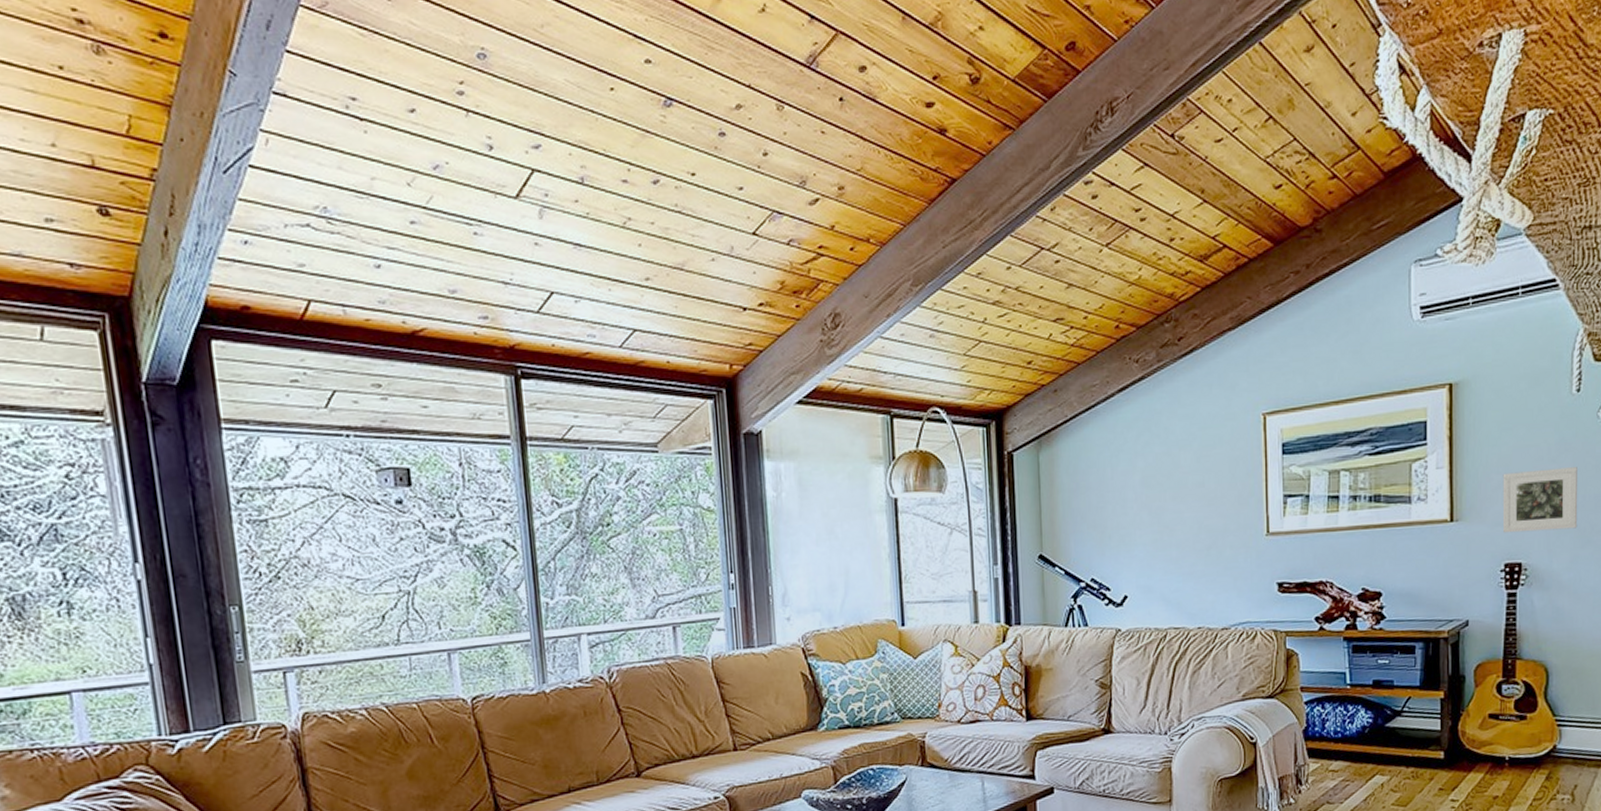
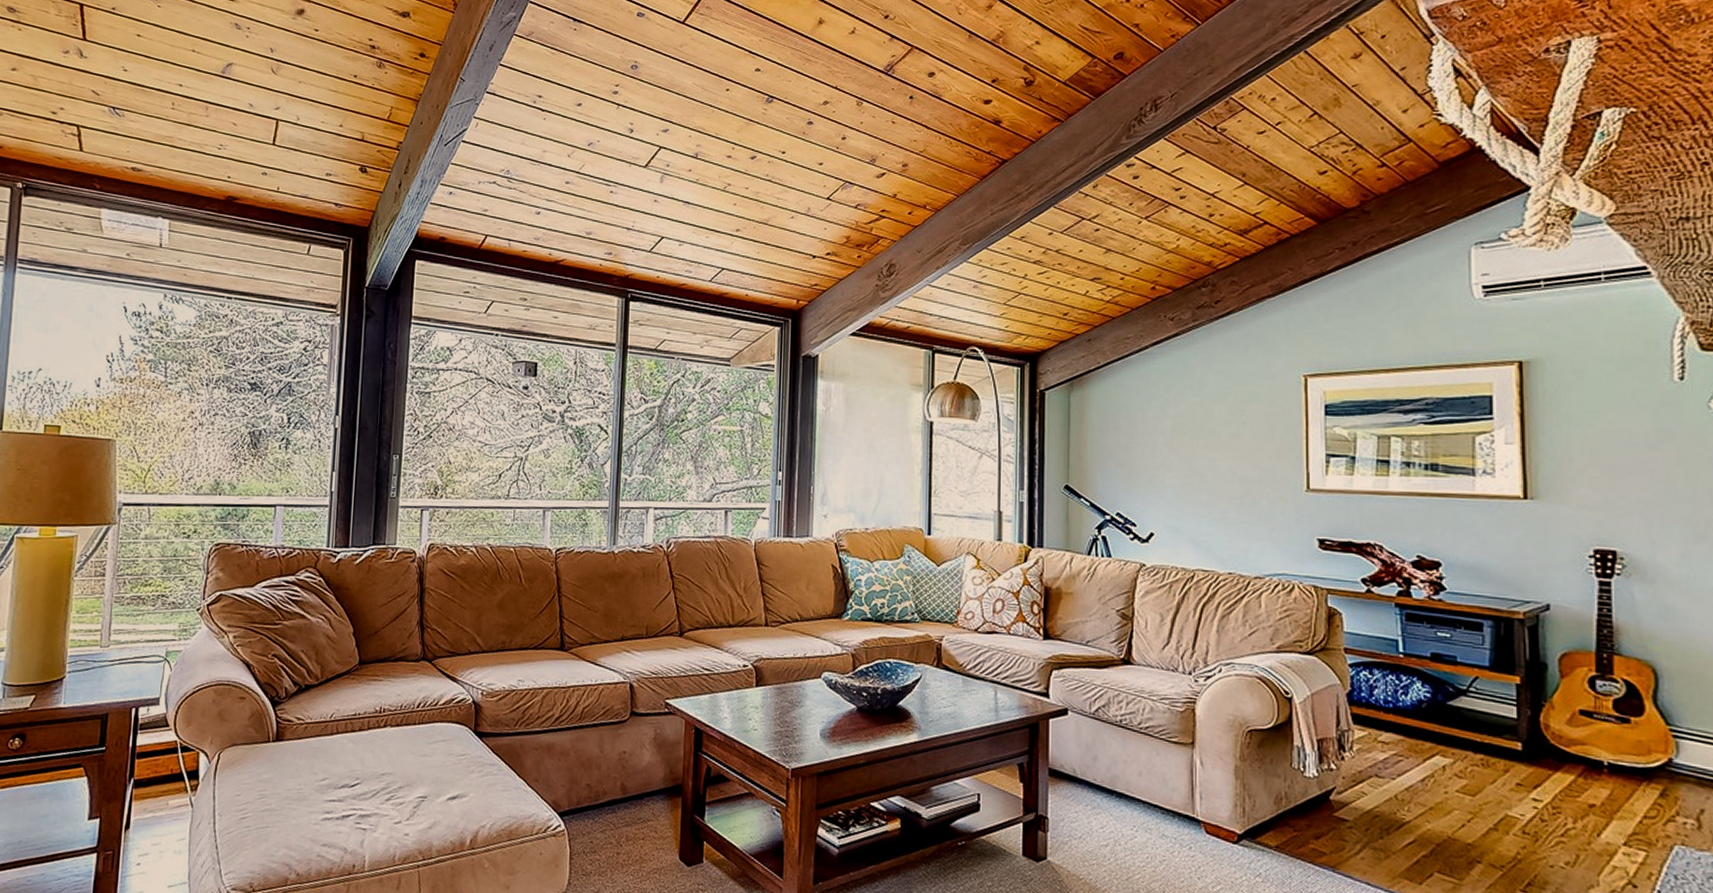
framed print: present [1502,467,1578,534] -> none [1588,455,1689,522]

